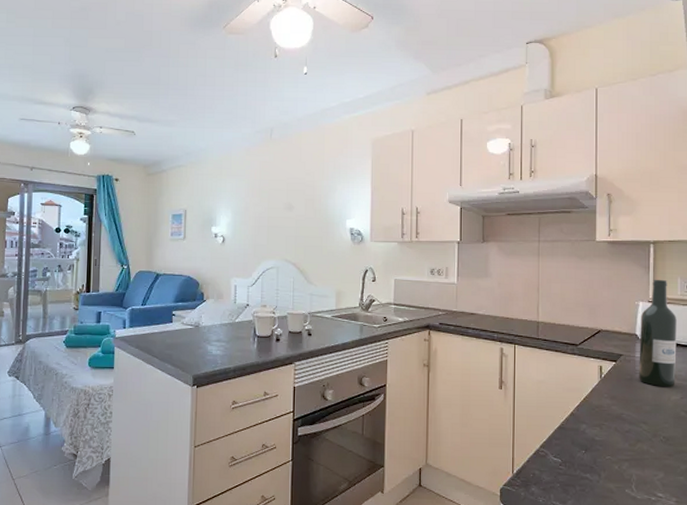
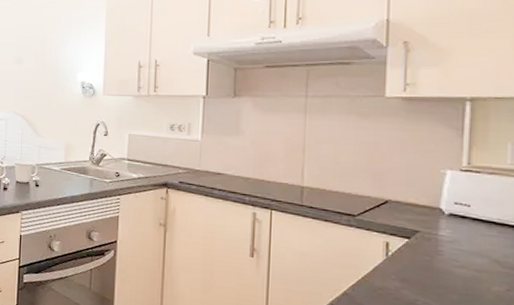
wine bottle: present [639,279,678,388] -> none [443,143,506,276]

